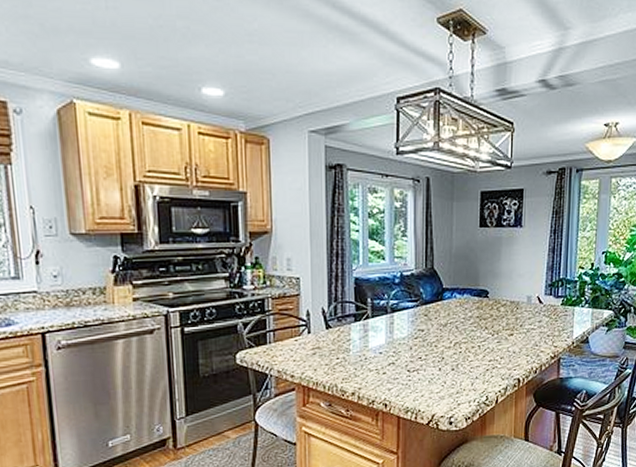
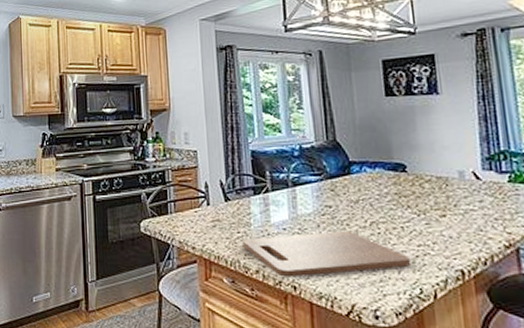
cutting board: none [341,351,481,397] -> present [242,230,410,277]

